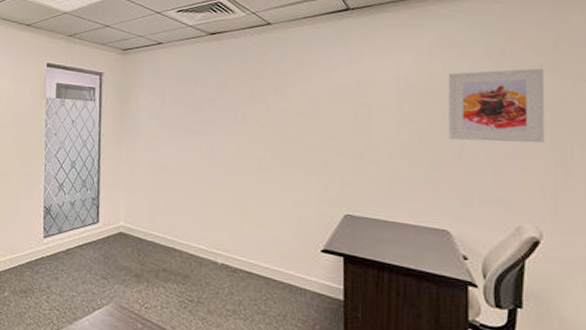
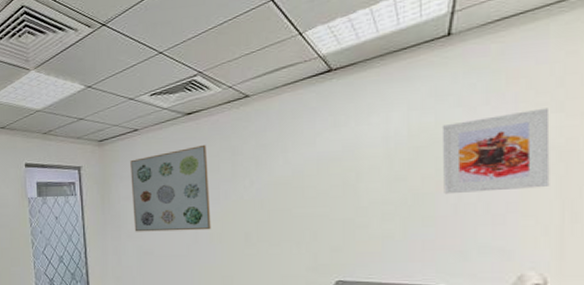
wall art: none [150,65,228,151] -> present [130,144,211,232]

